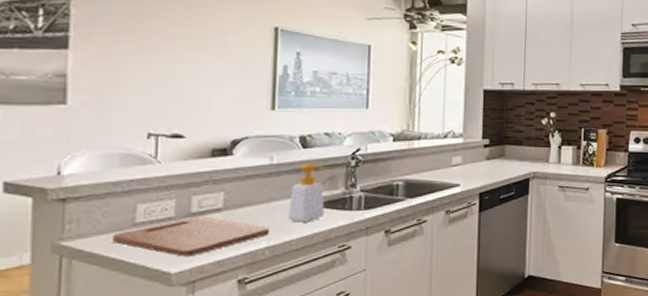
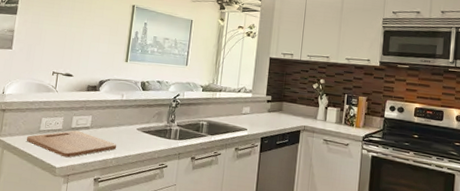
soap bottle: present [288,164,327,223] -> none [129,101,156,144]

